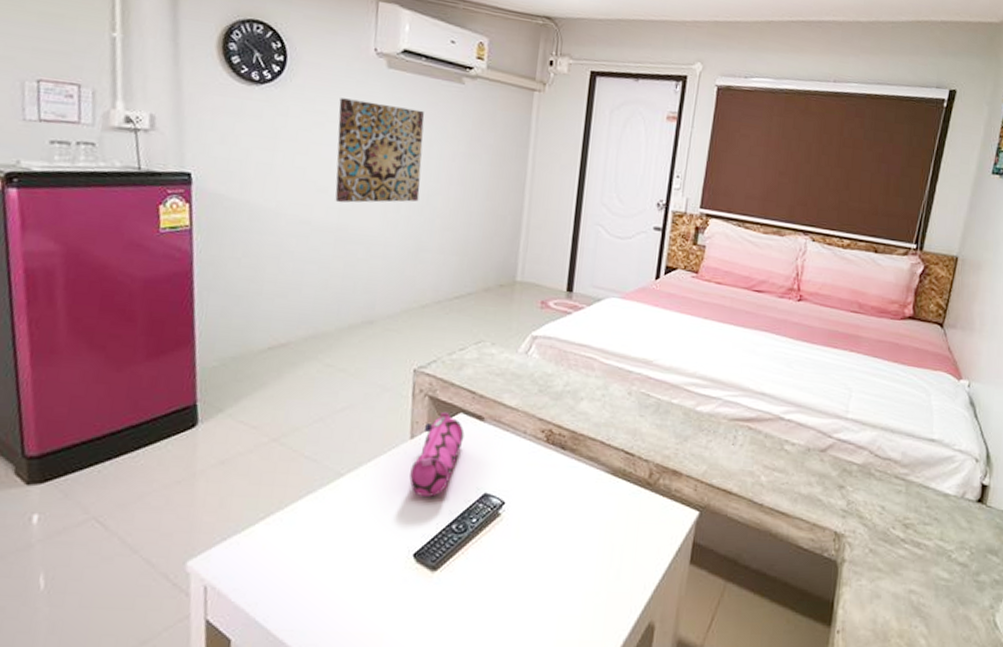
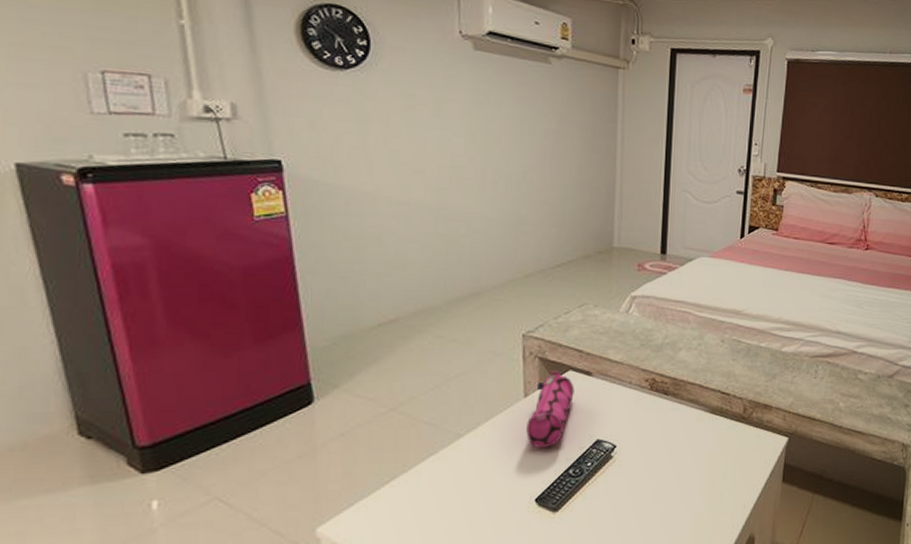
wall art: present [335,98,425,203] -> none [428,80,516,183]

